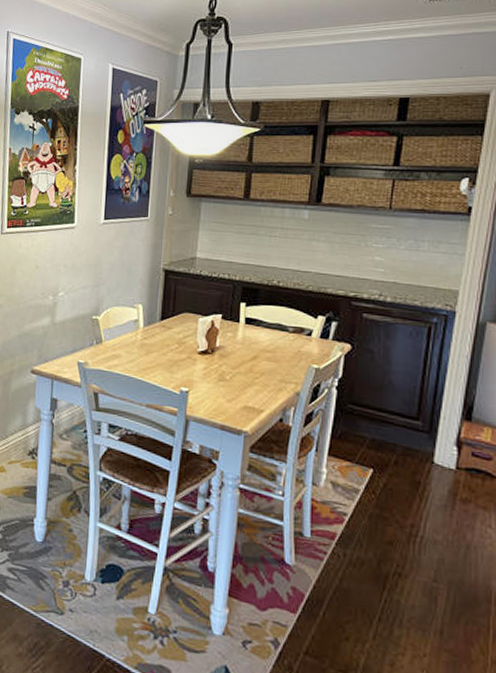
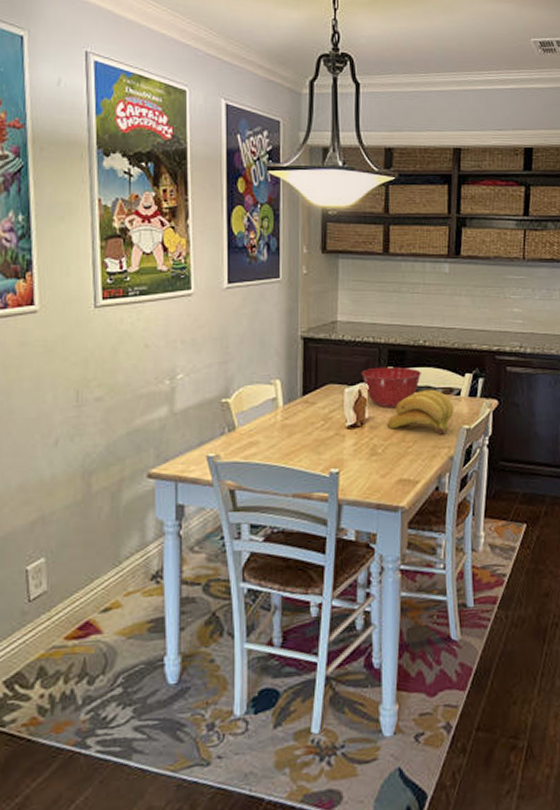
mixing bowl: none [215,302,273,341] -> present [361,367,421,408]
banana bunch: none [235,326,304,371] -> present [386,389,454,435]

